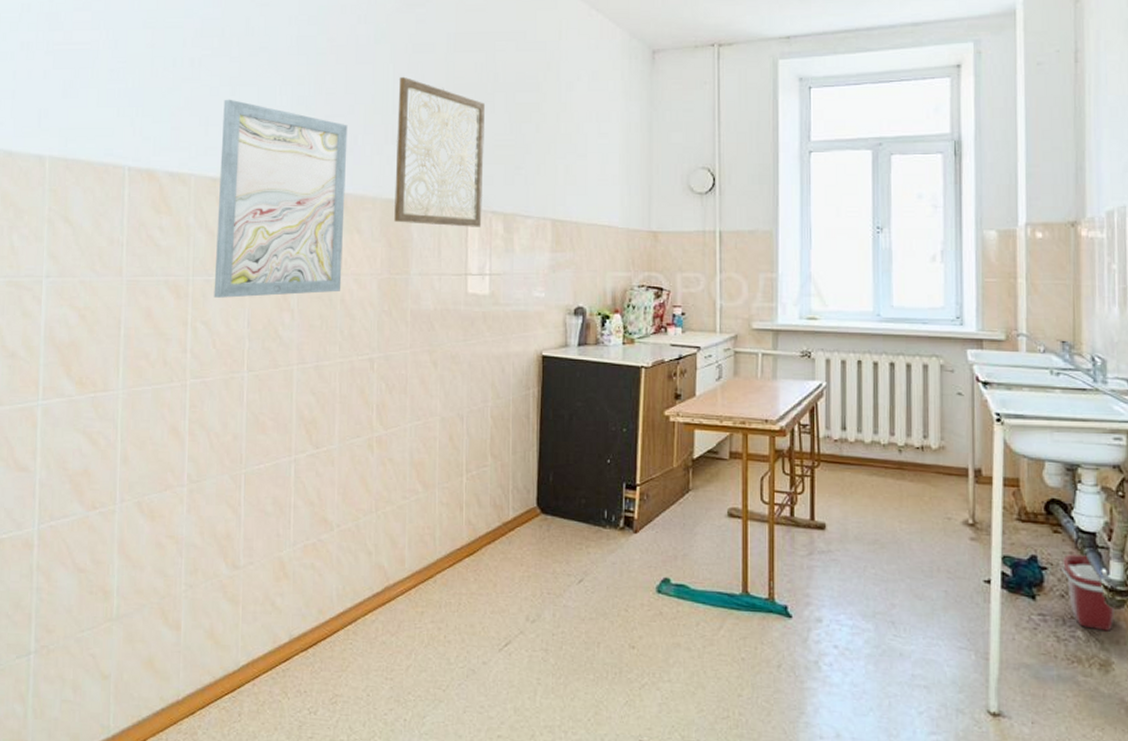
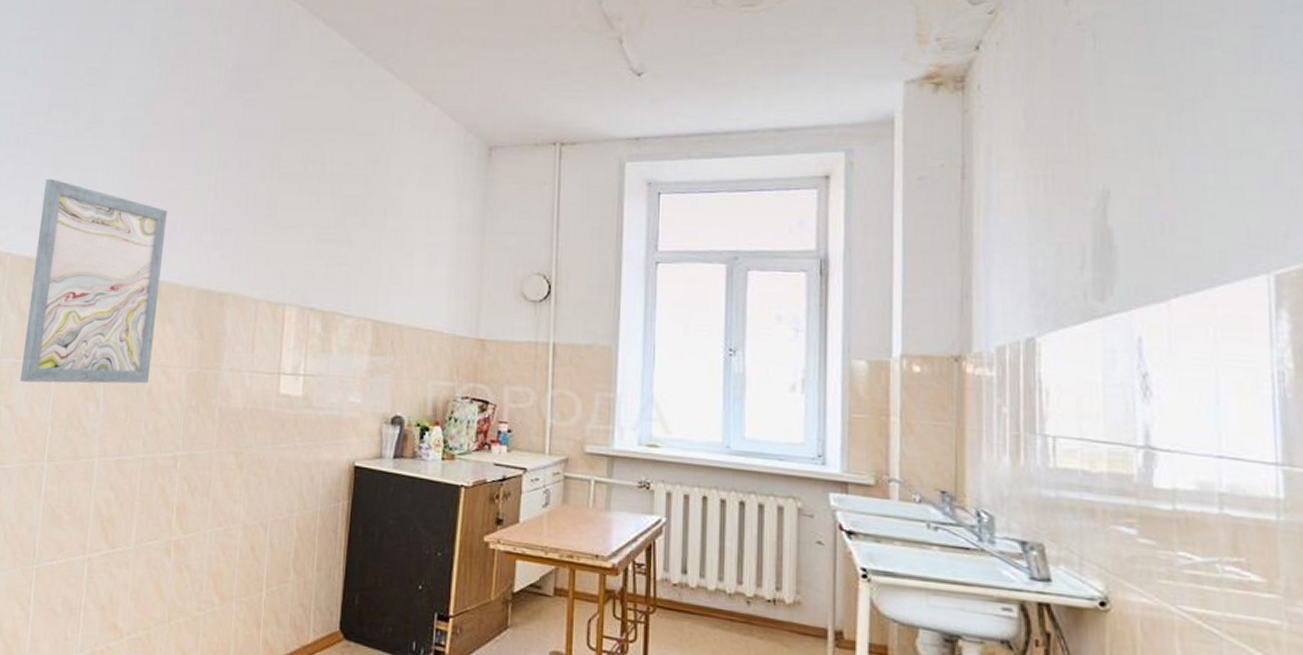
wall art: present [394,76,485,227] -> none [208,163,309,324]

